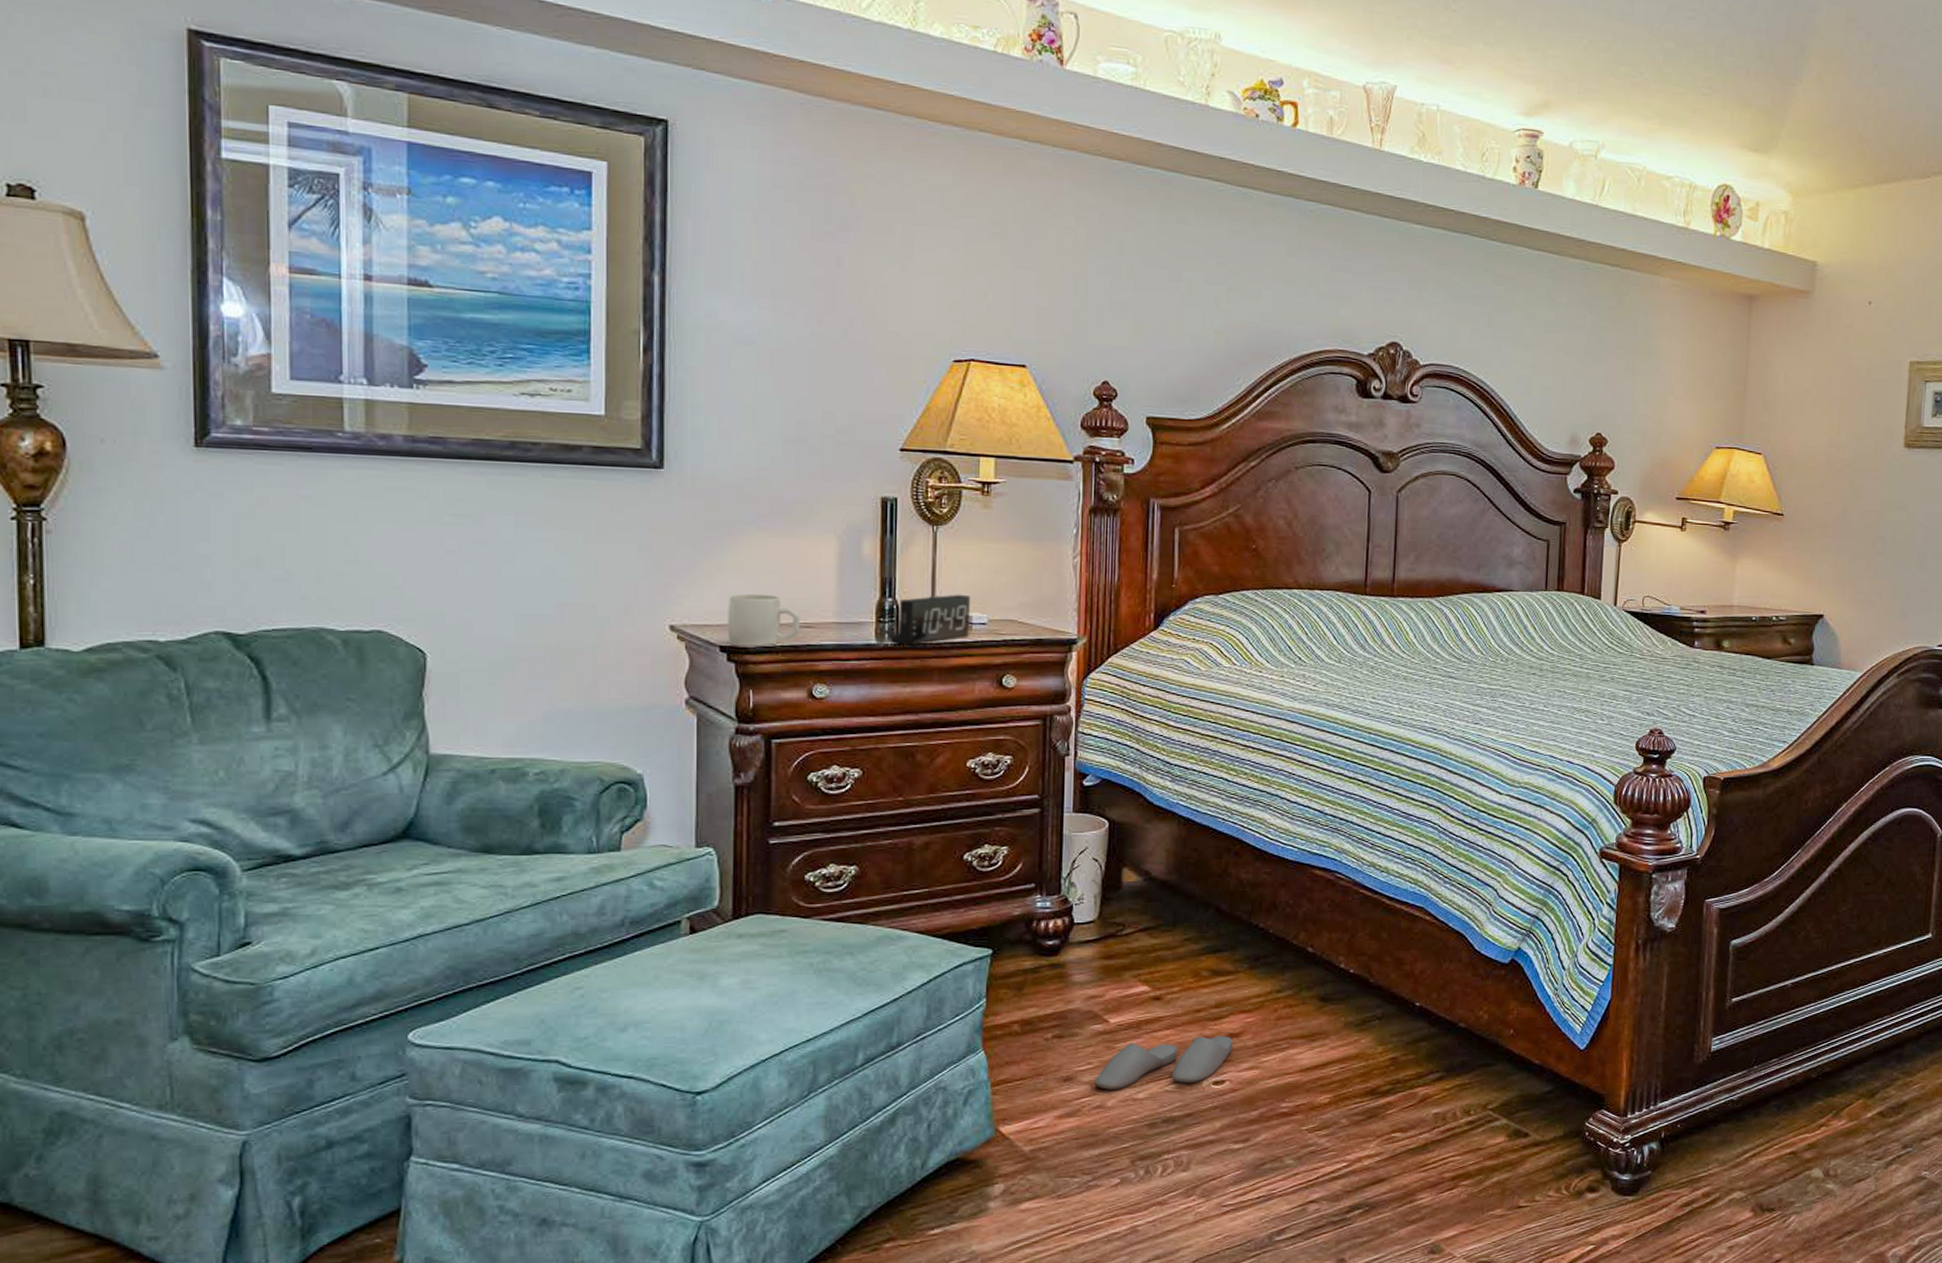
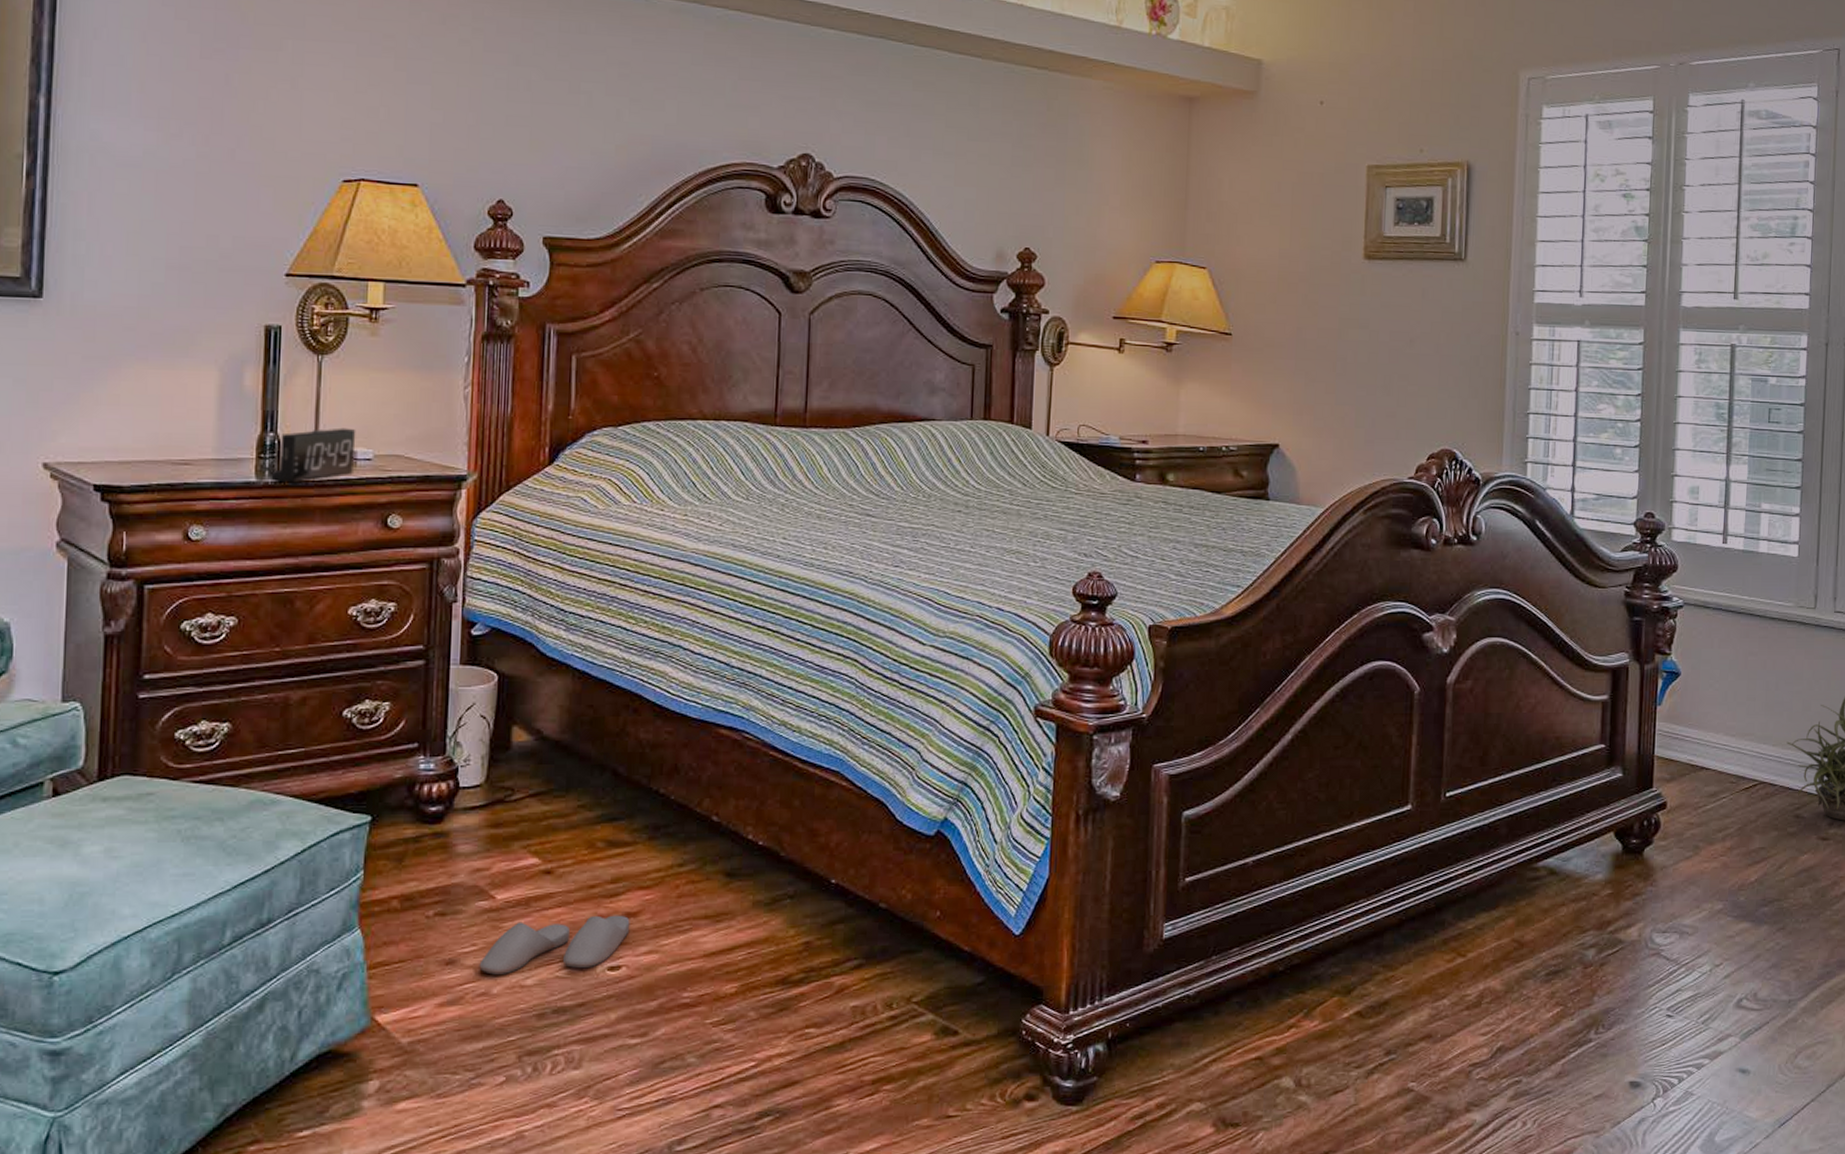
mug: present [726,593,801,648] -> none [101,428,178,486]

